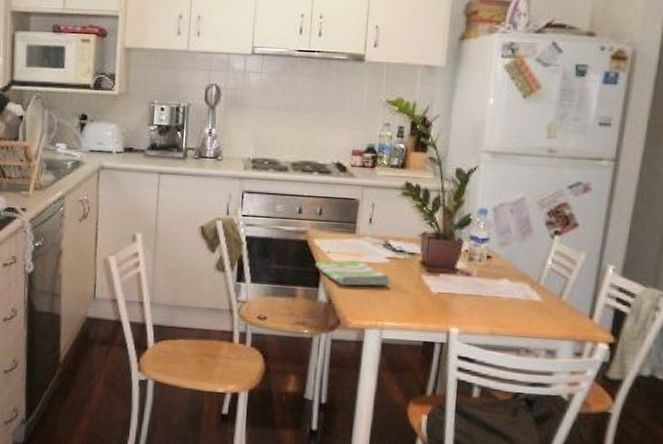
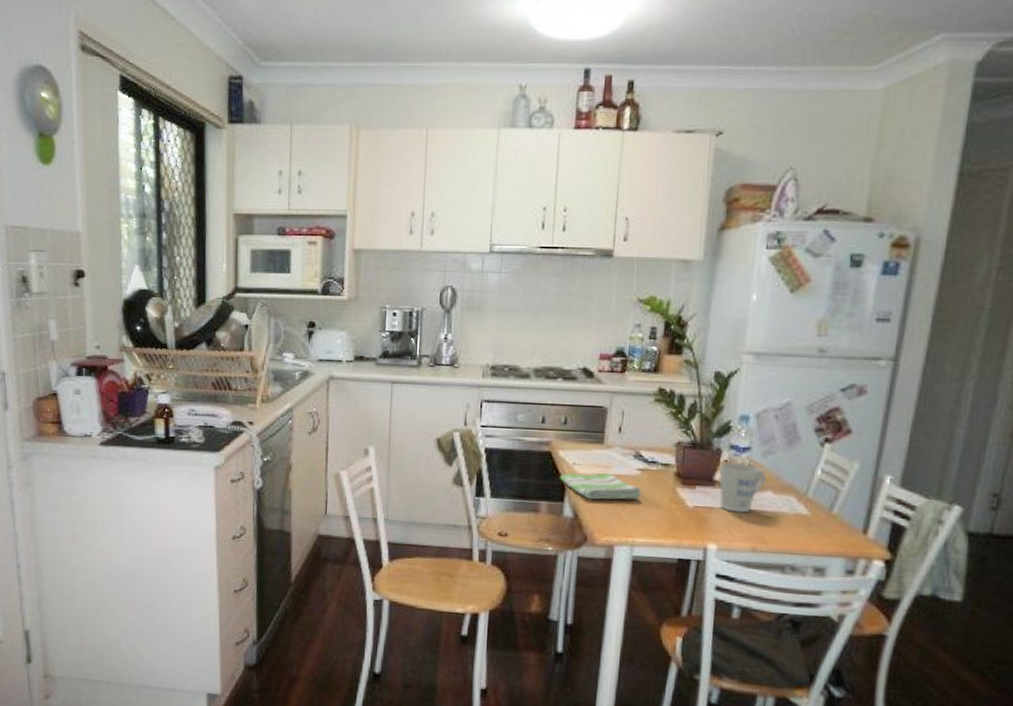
mug: none [460,251,502,299] -> present [718,461,766,513]

